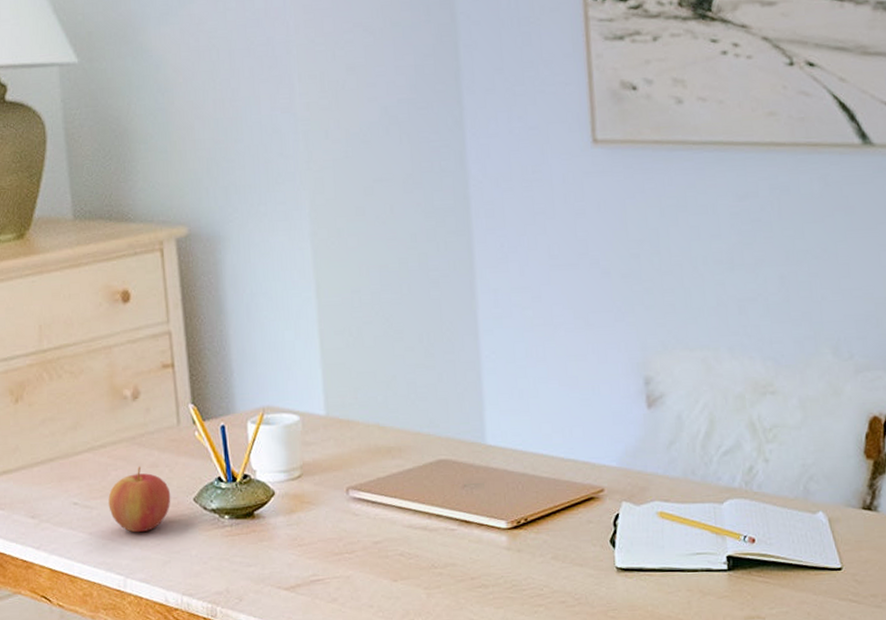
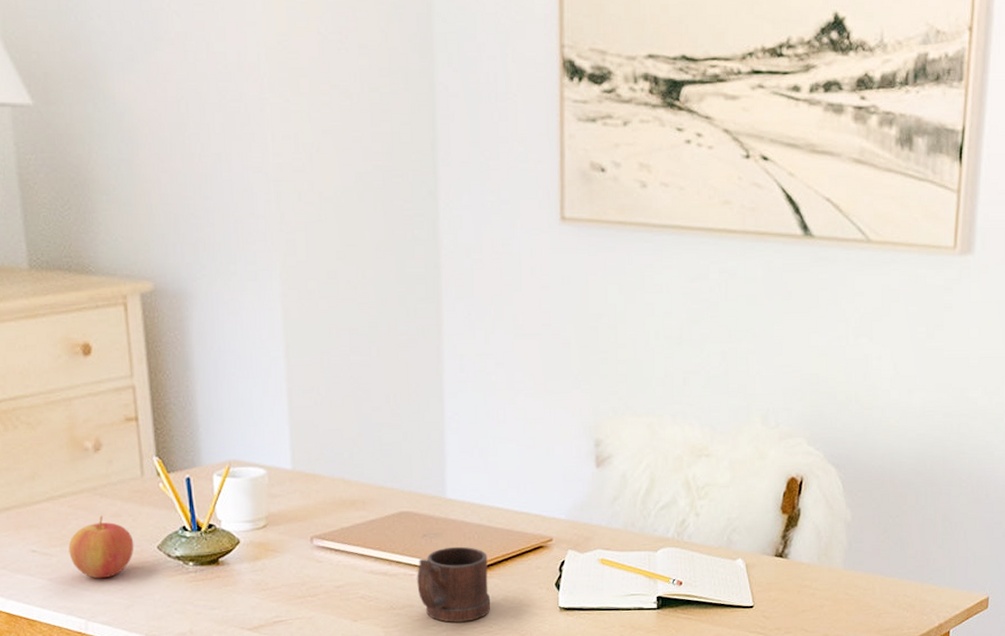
mug: none [458,498,540,584] -> present [417,546,491,622]

